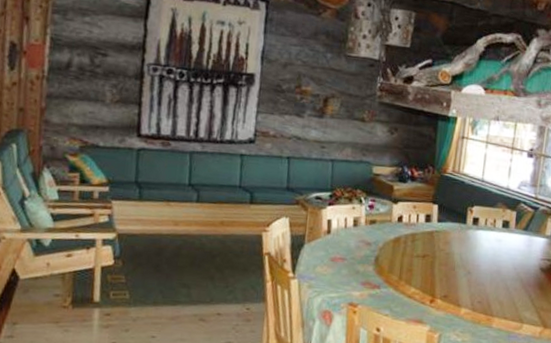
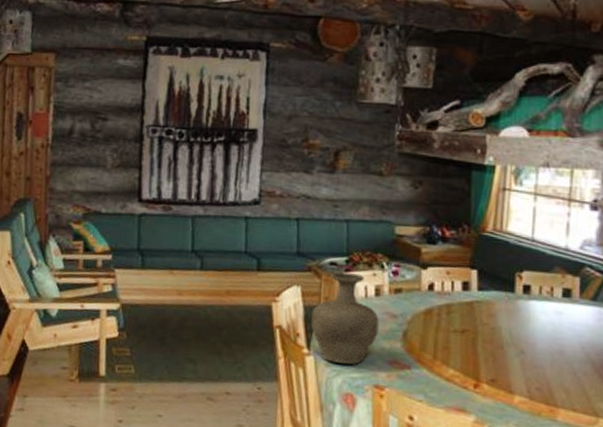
vase: none [297,205,356,287] -> present [311,272,379,365]

